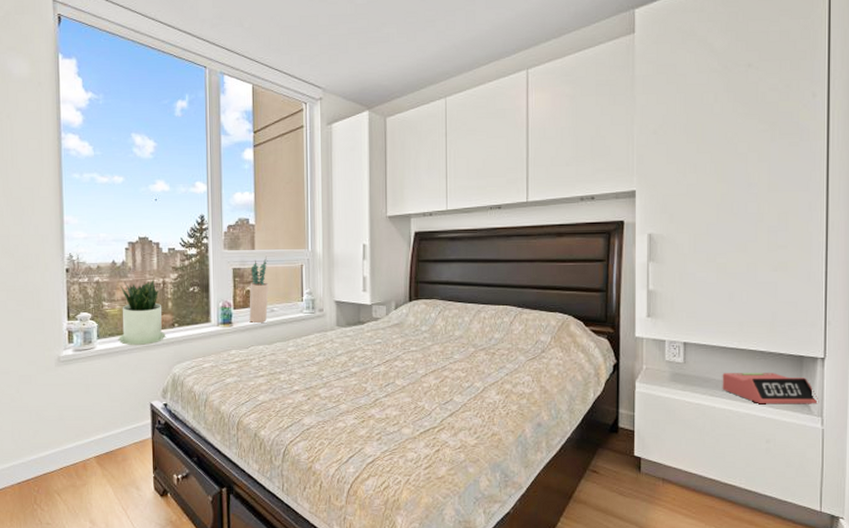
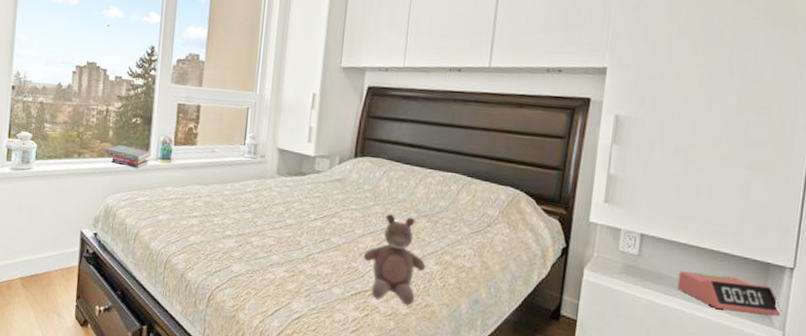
planter: present [118,280,167,346] -> none [56,105,104,172]
books: none [166,315,212,336] -> present [105,145,151,169]
vase: present [249,257,269,324] -> none [188,96,214,163]
teddy bear: none [428,351,488,437] -> present [363,213,426,306]

